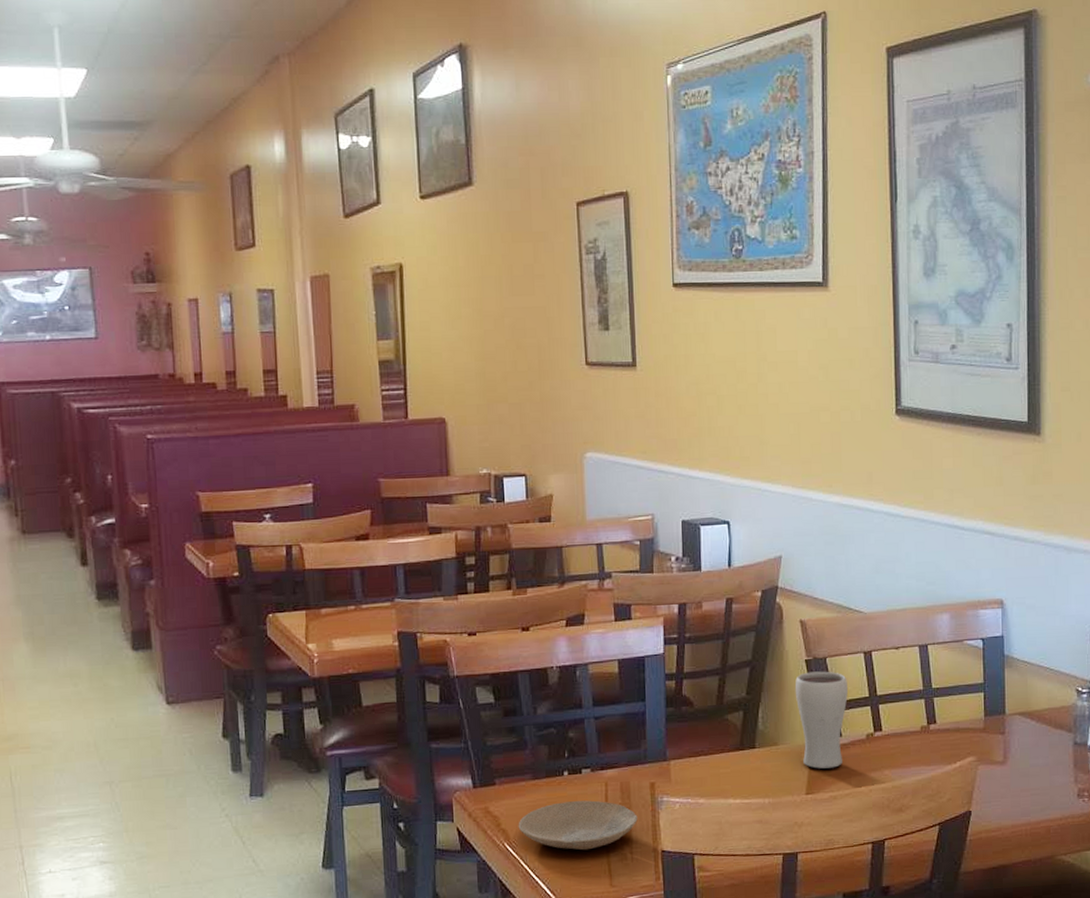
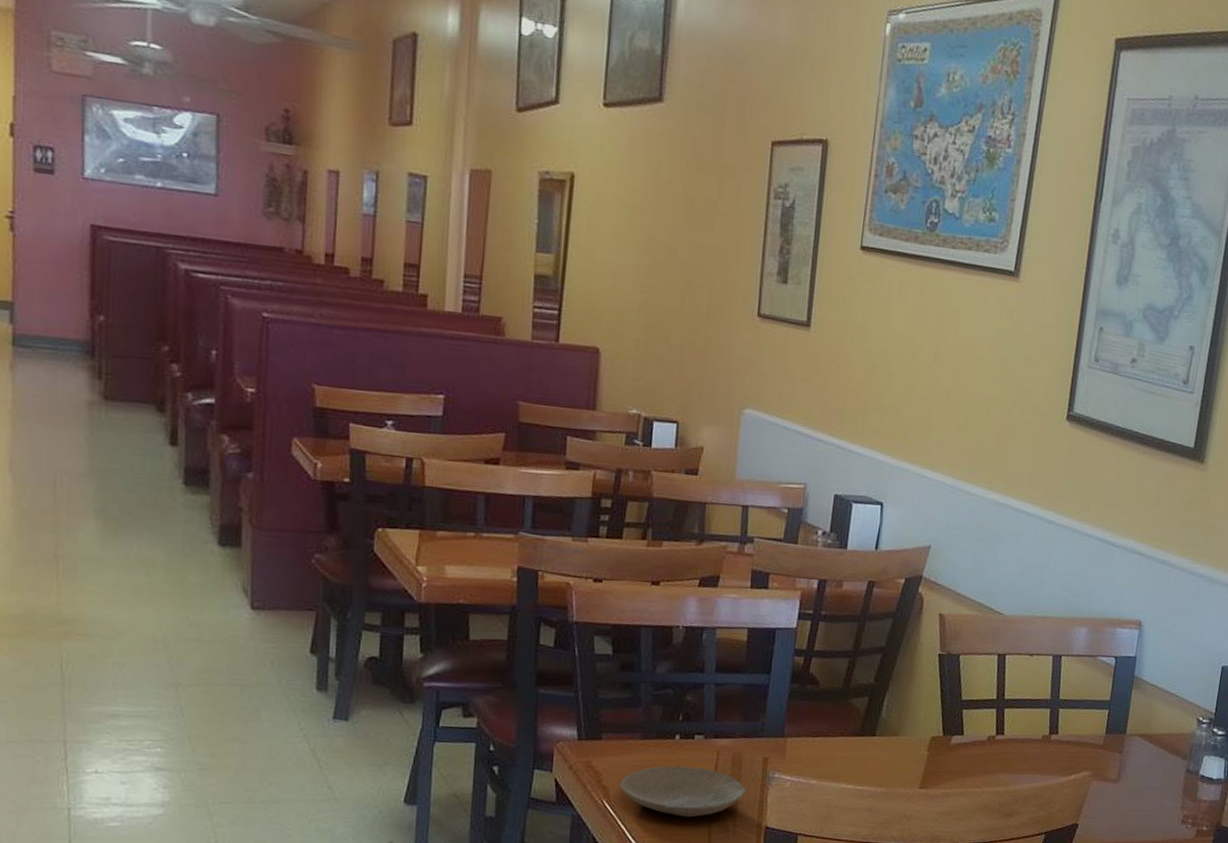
drinking glass: present [794,671,848,769] -> none [921,666,978,766]

